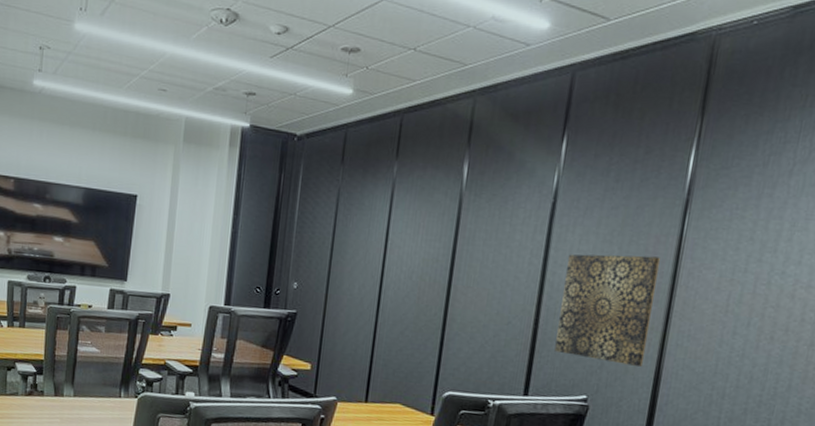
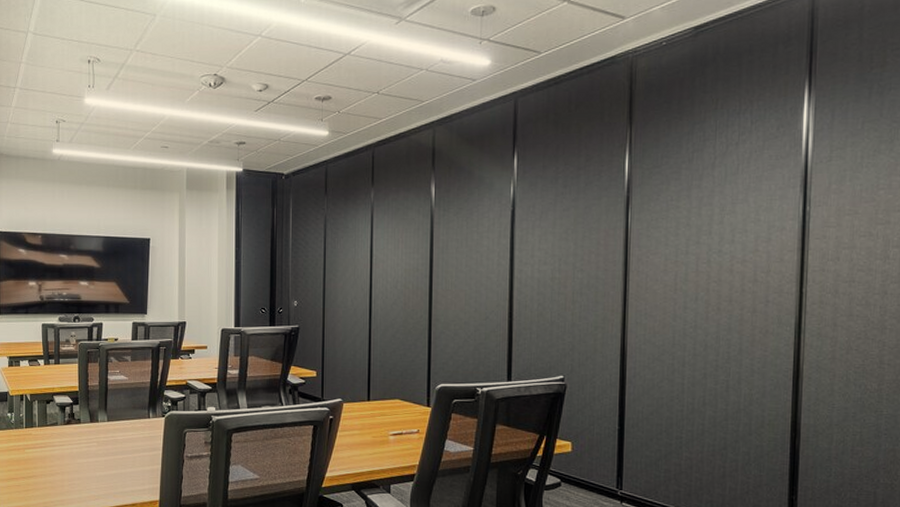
wall art: present [554,254,660,367] -> none [530,248,611,345]

